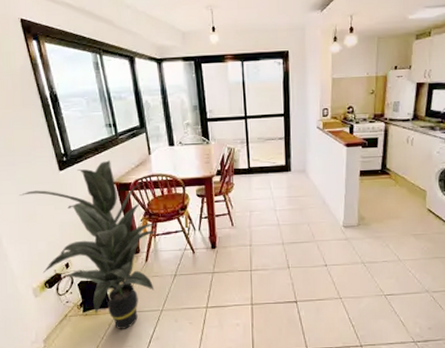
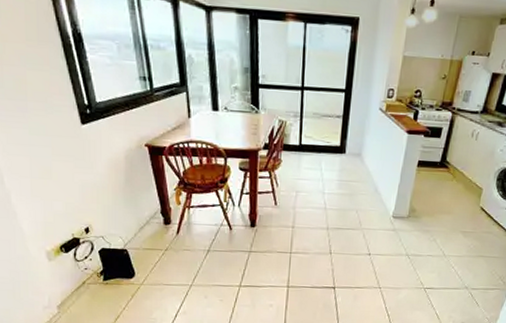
indoor plant: present [19,160,159,329] -> none [32,118,194,302]

